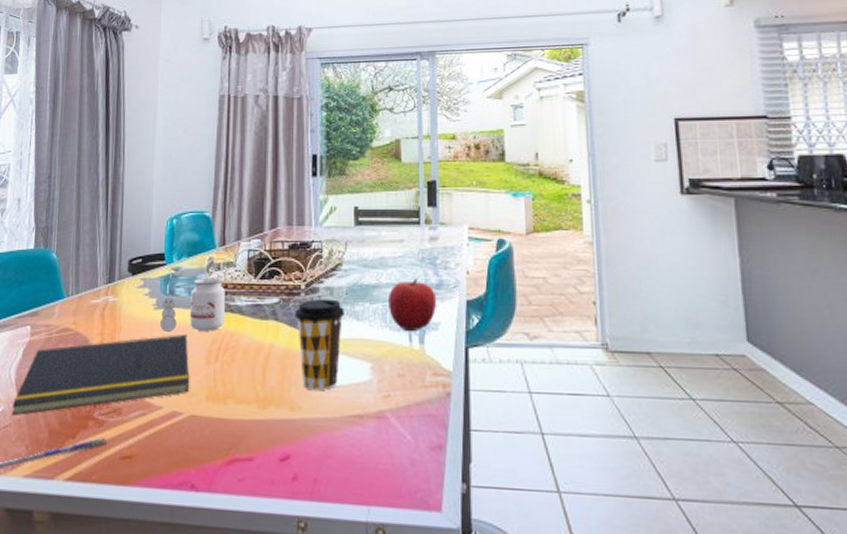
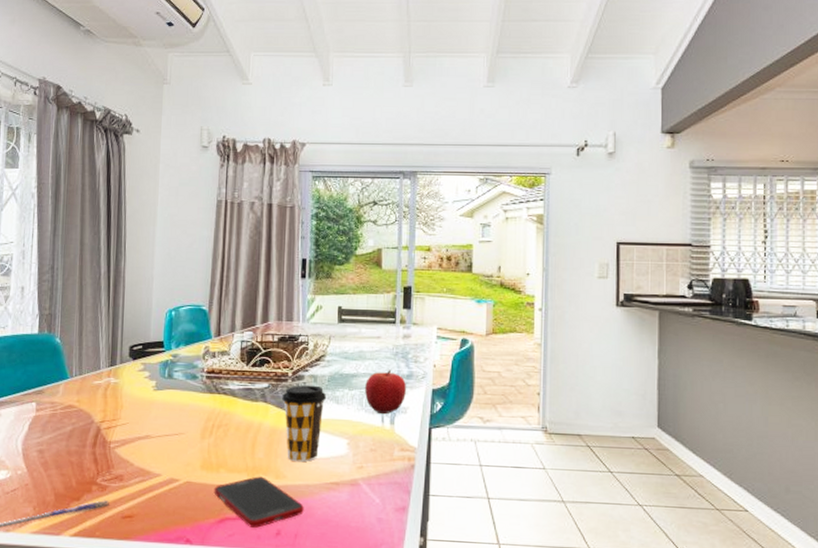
notepad: present [11,335,190,416] -> none [19,413,186,482]
candle: present [160,277,225,333] -> none [159,364,220,411]
cell phone: none [221,408,323,471] -> present [214,476,304,528]

